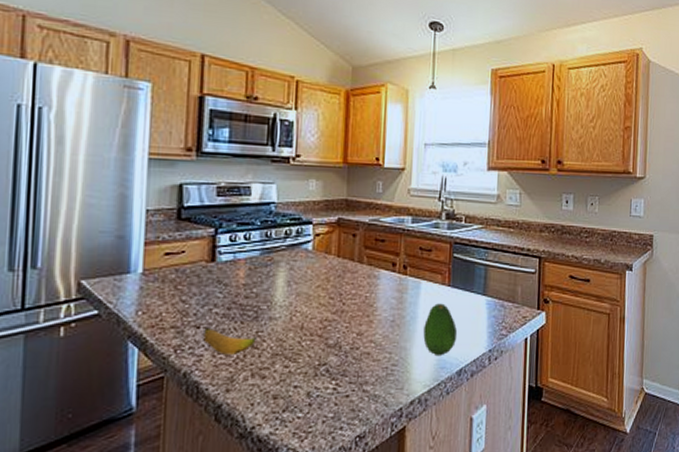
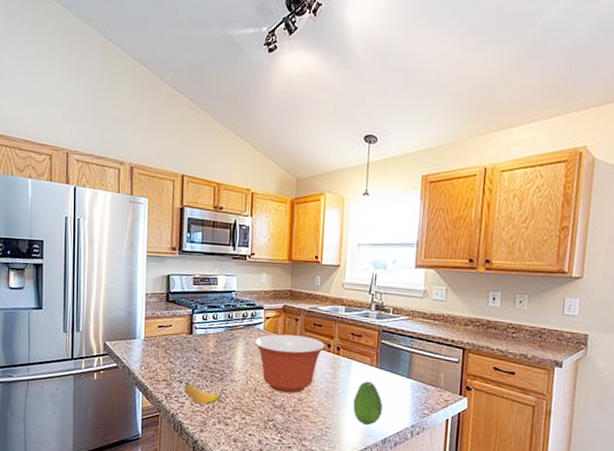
mixing bowl: none [300,254,389,327] -> present [254,334,325,394]

